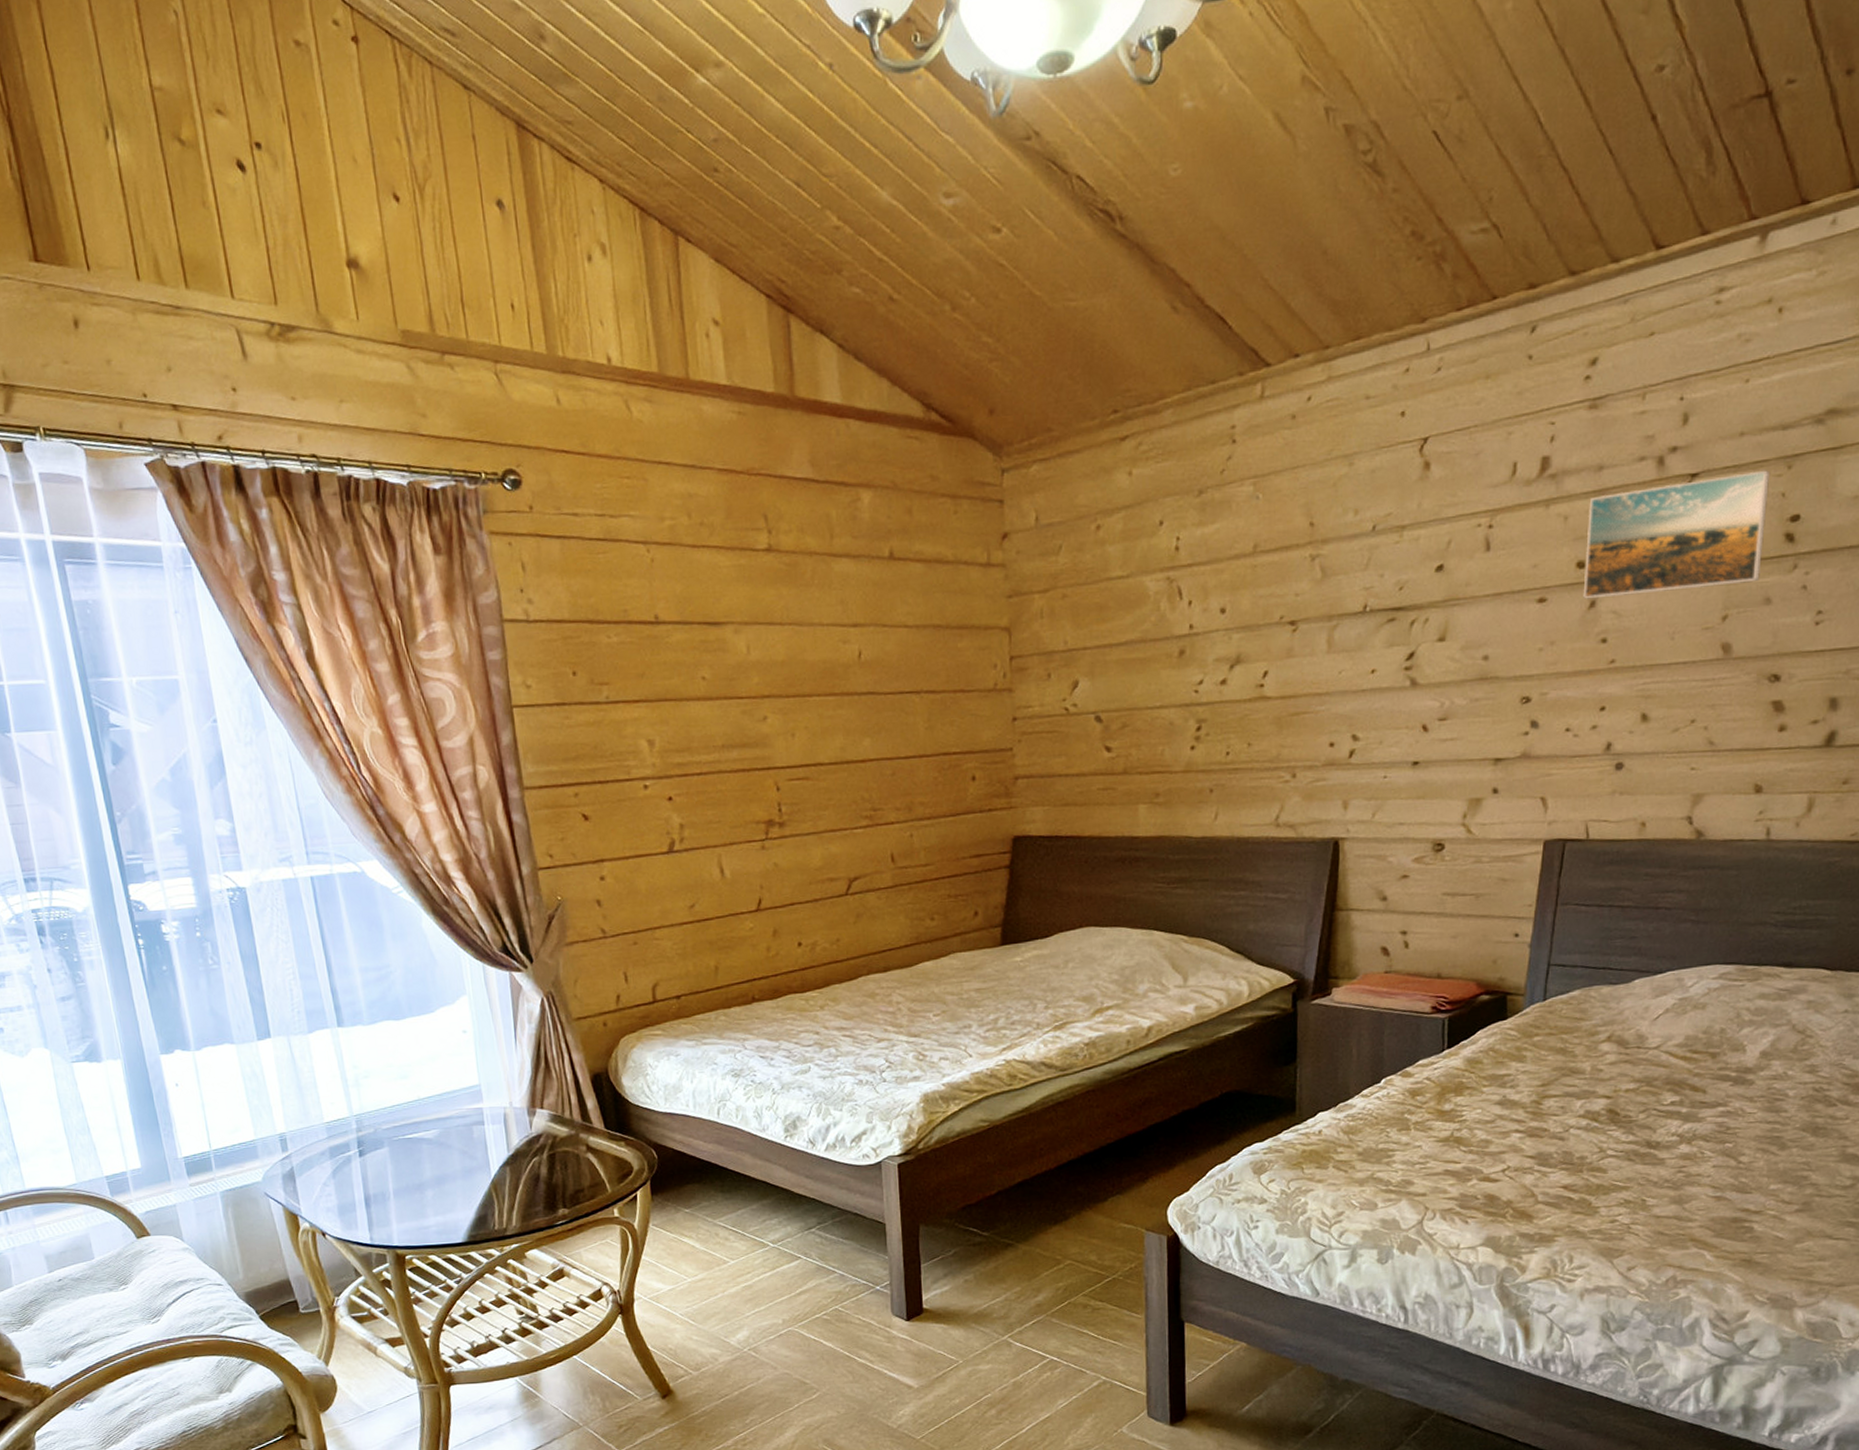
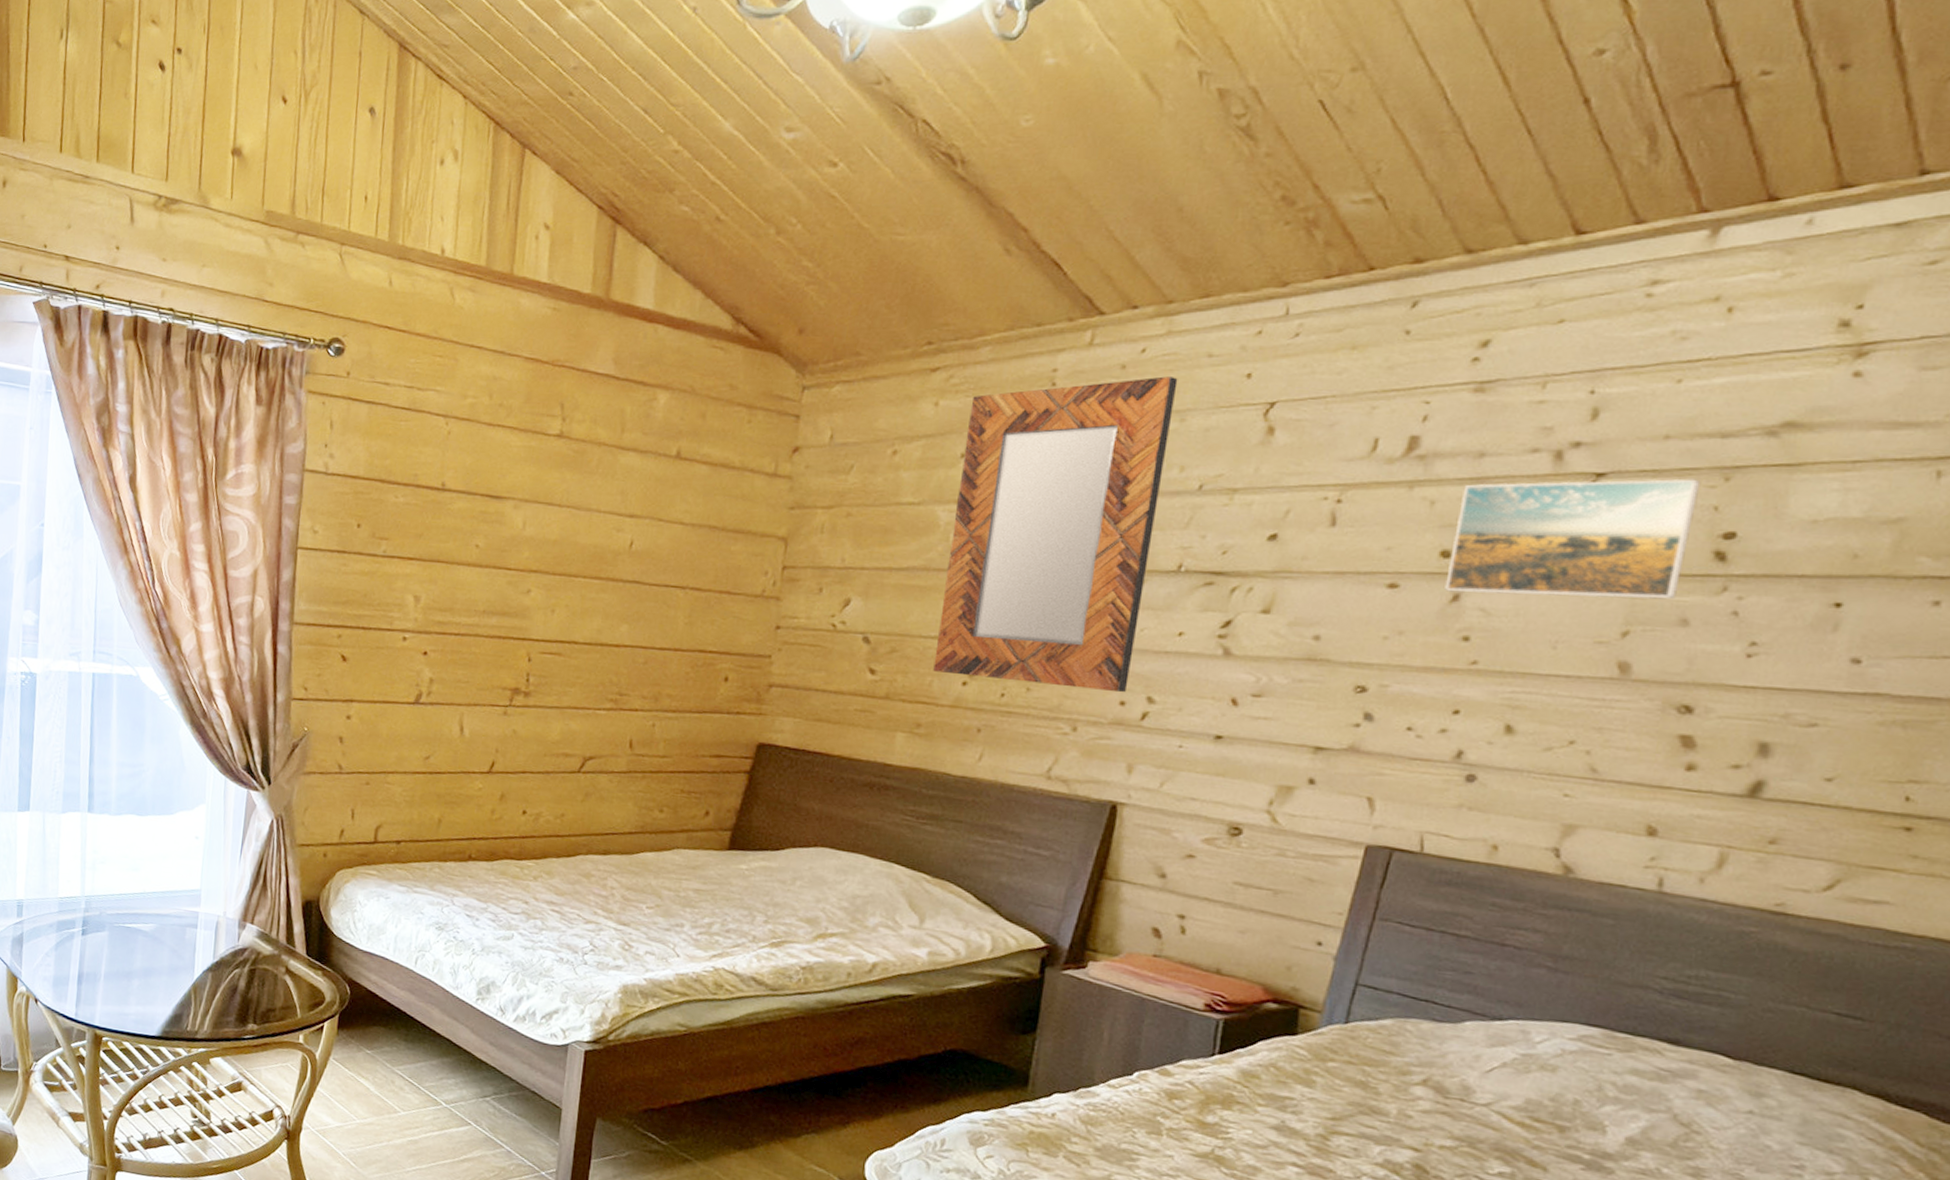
home mirror: none [1161,422,1343,741] -> present [933,376,1178,693]

